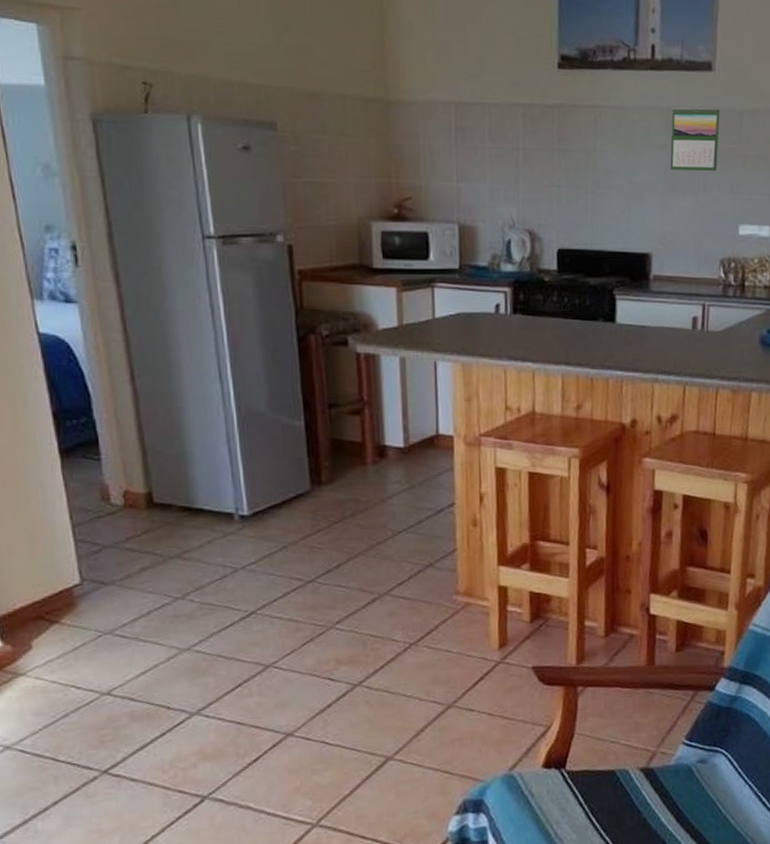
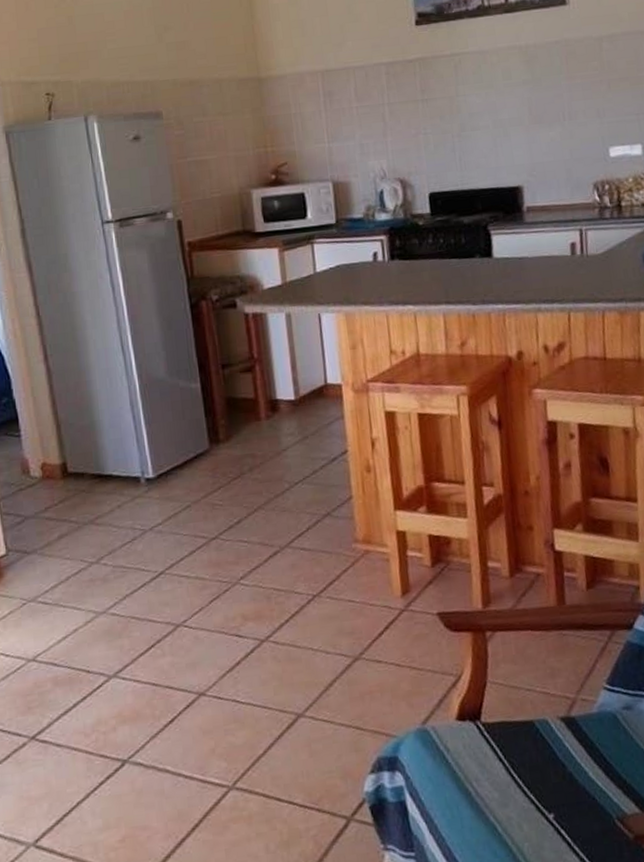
calendar: present [670,106,720,171] -> none [530,38,581,103]

